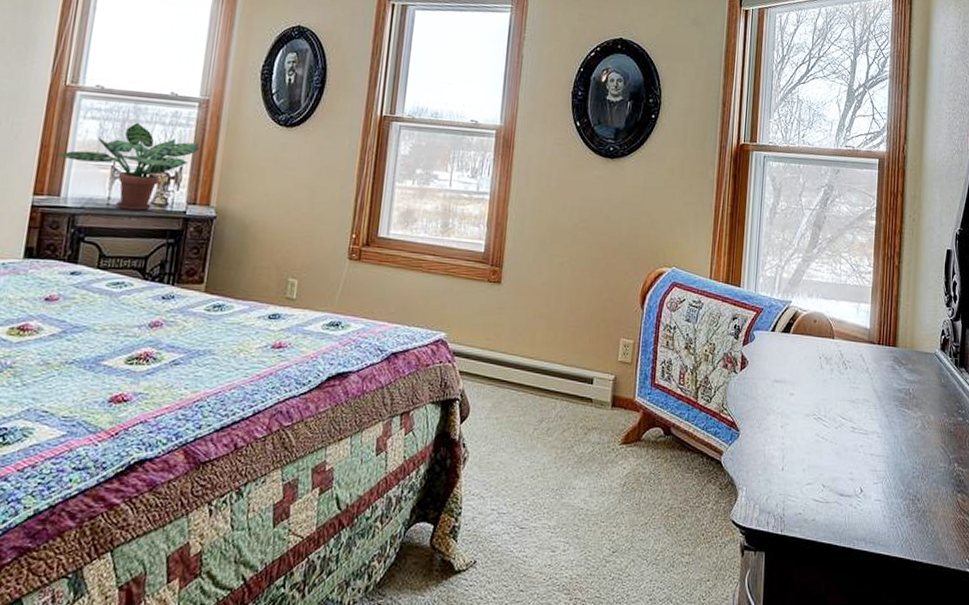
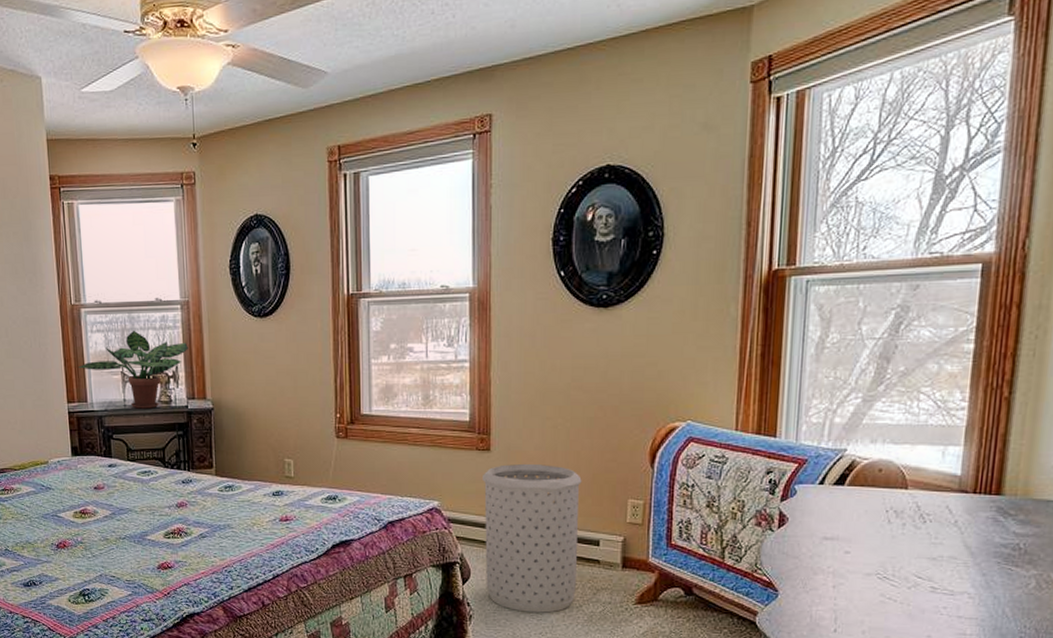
laundry basket: none [483,298,582,454] -> present [483,463,582,613]

